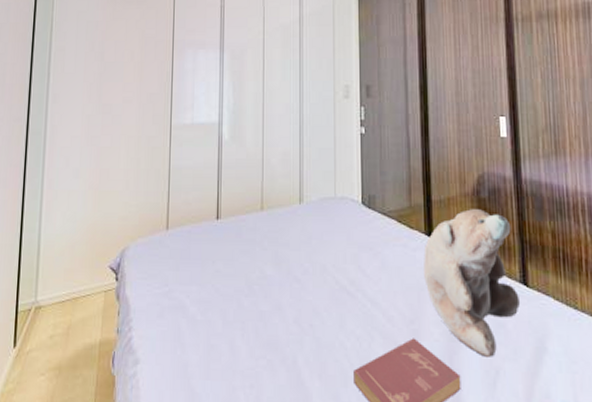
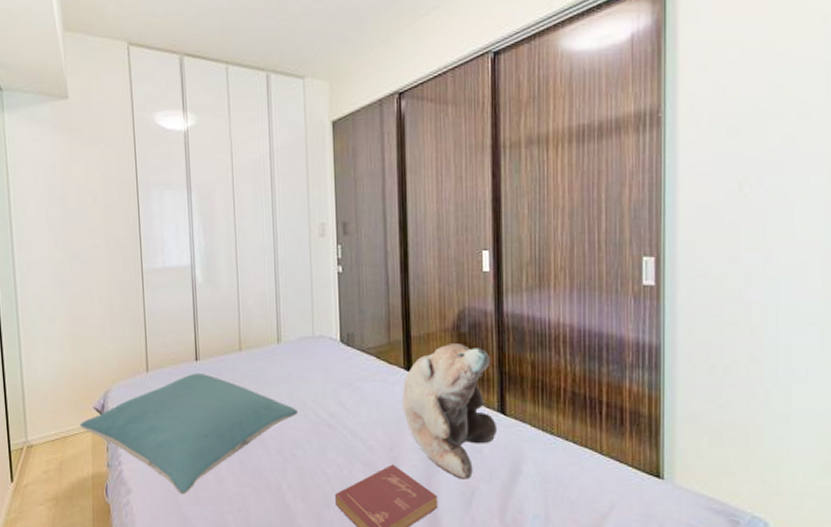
pillow: none [93,232,318,367] -> present [80,373,299,495]

